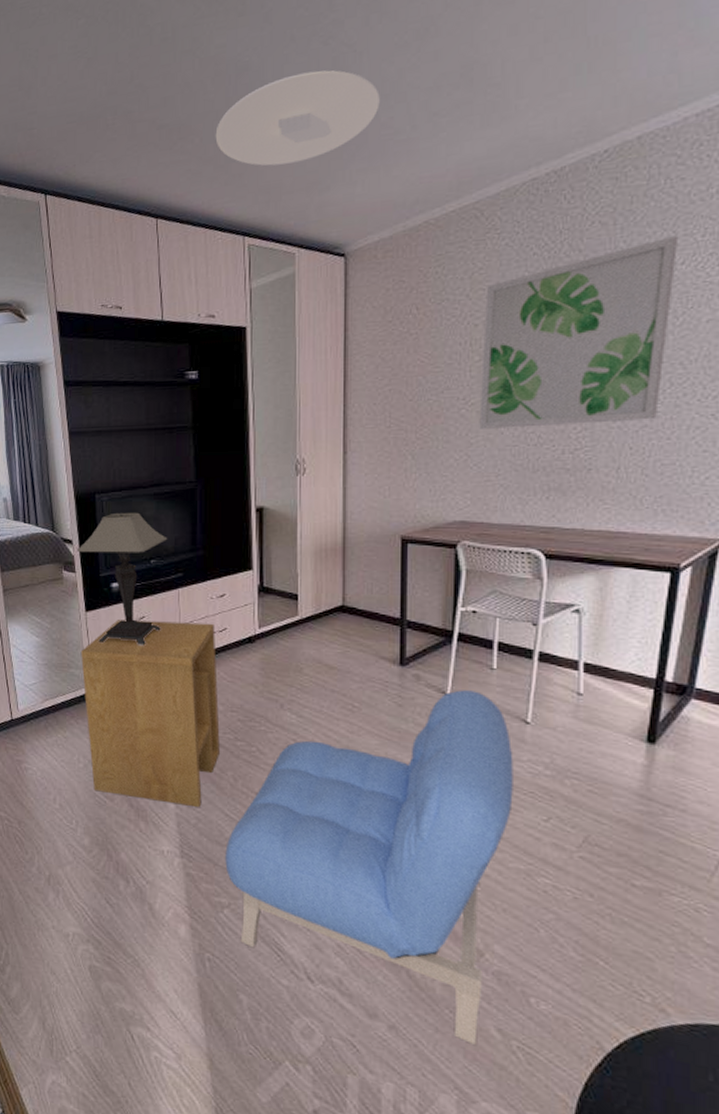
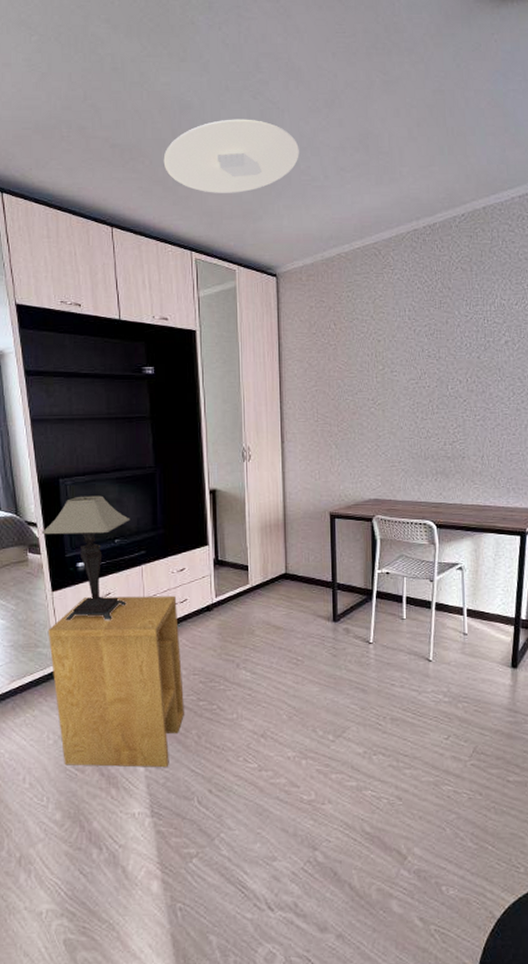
armchair: present [225,690,513,1045] -> none [192,638,423,936]
wall art: present [479,235,677,429] -> none [384,283,512,424]

